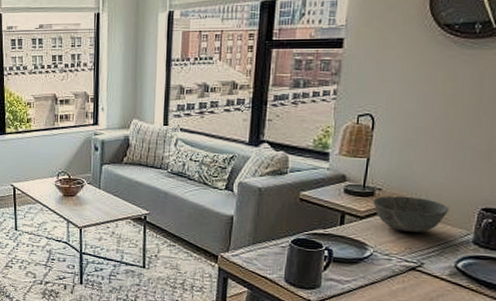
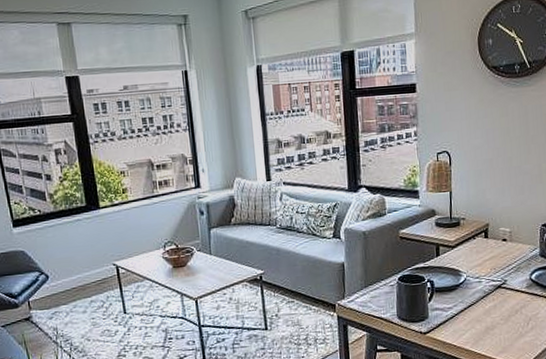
bowl: present [373,195,450,233] -> none [460,222,519,254]

